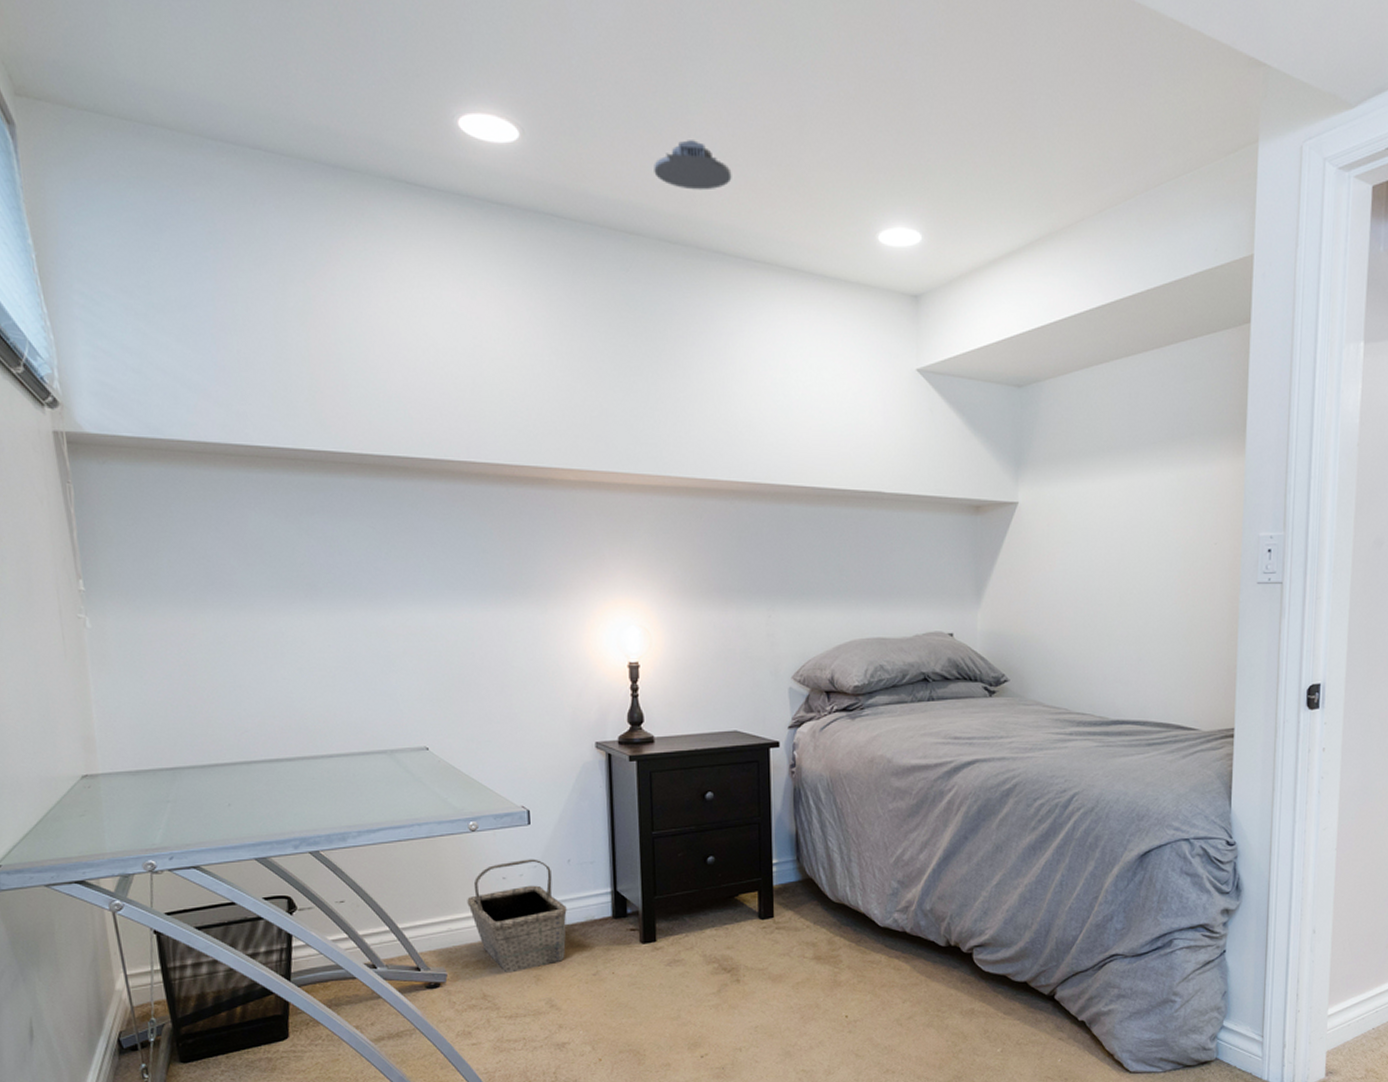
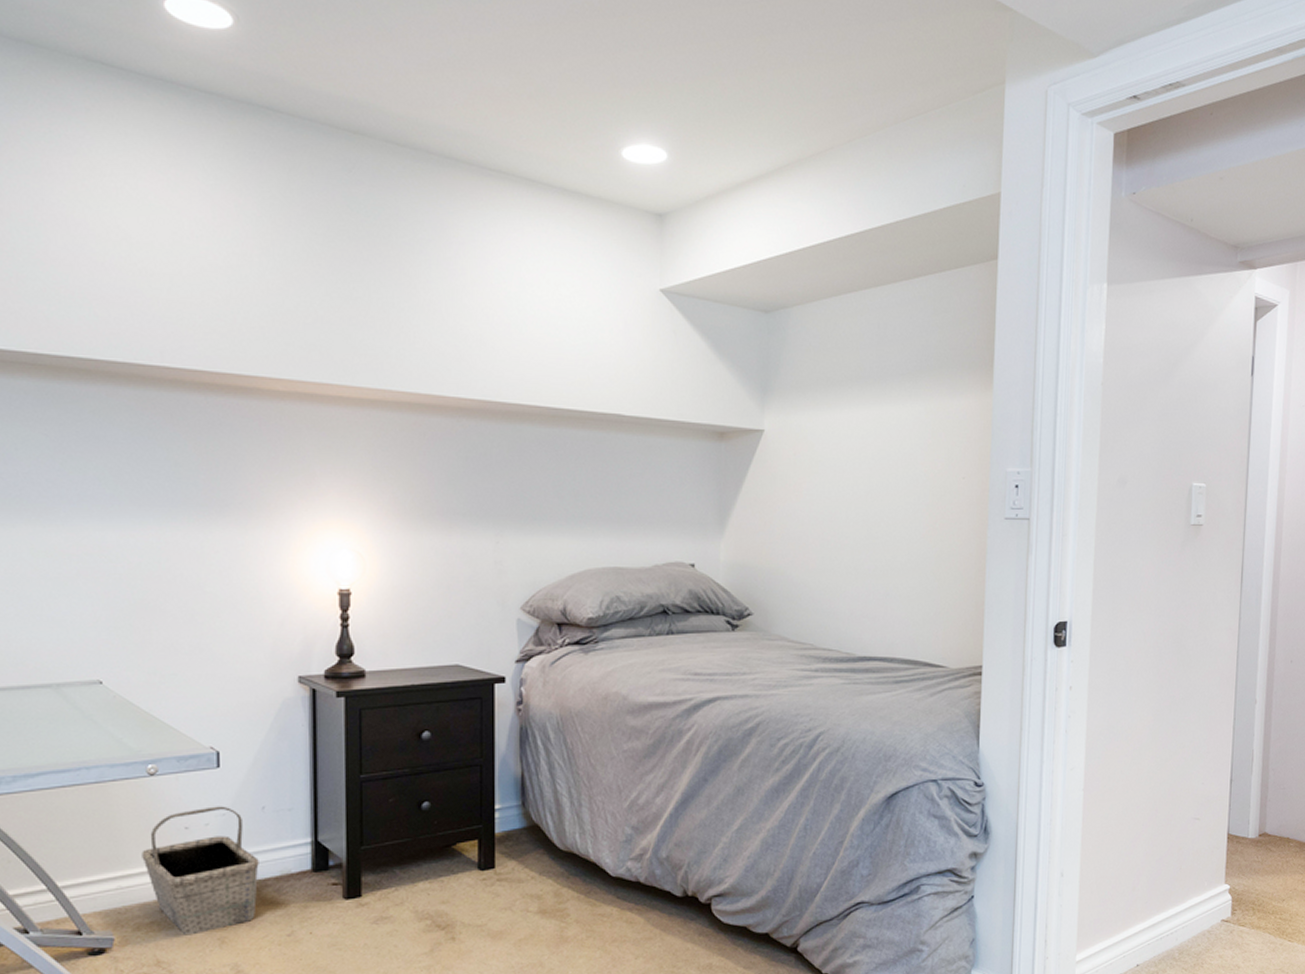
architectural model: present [654,140,732,191] -> none [382,40,467,94]

